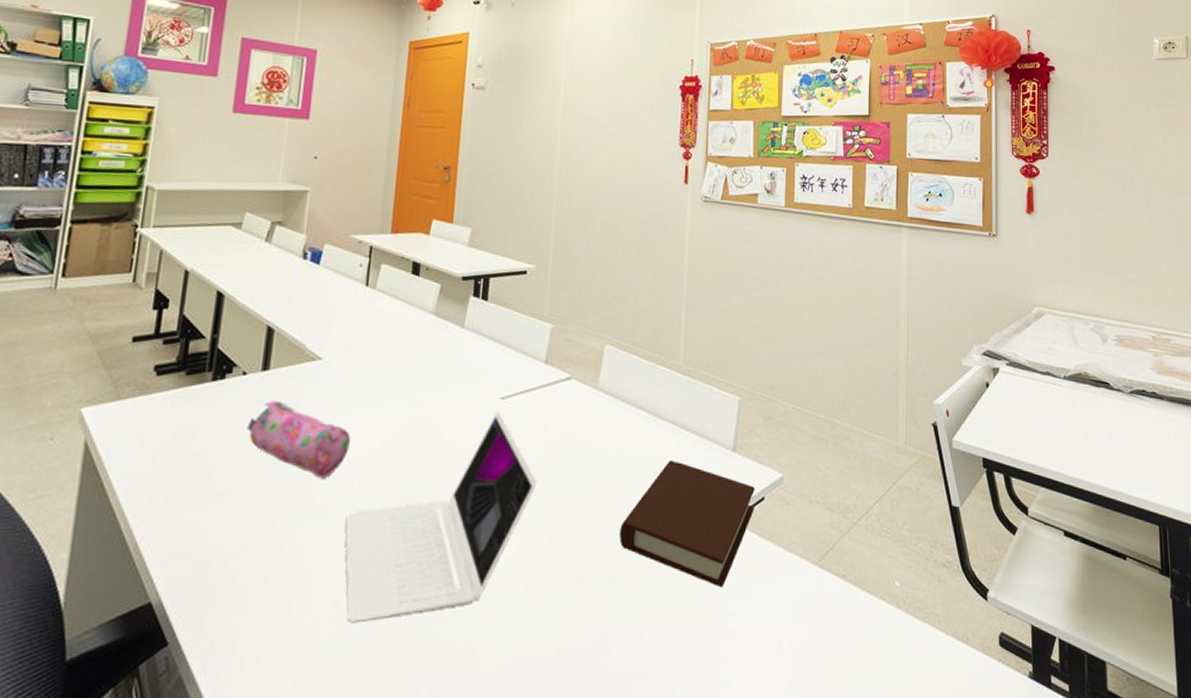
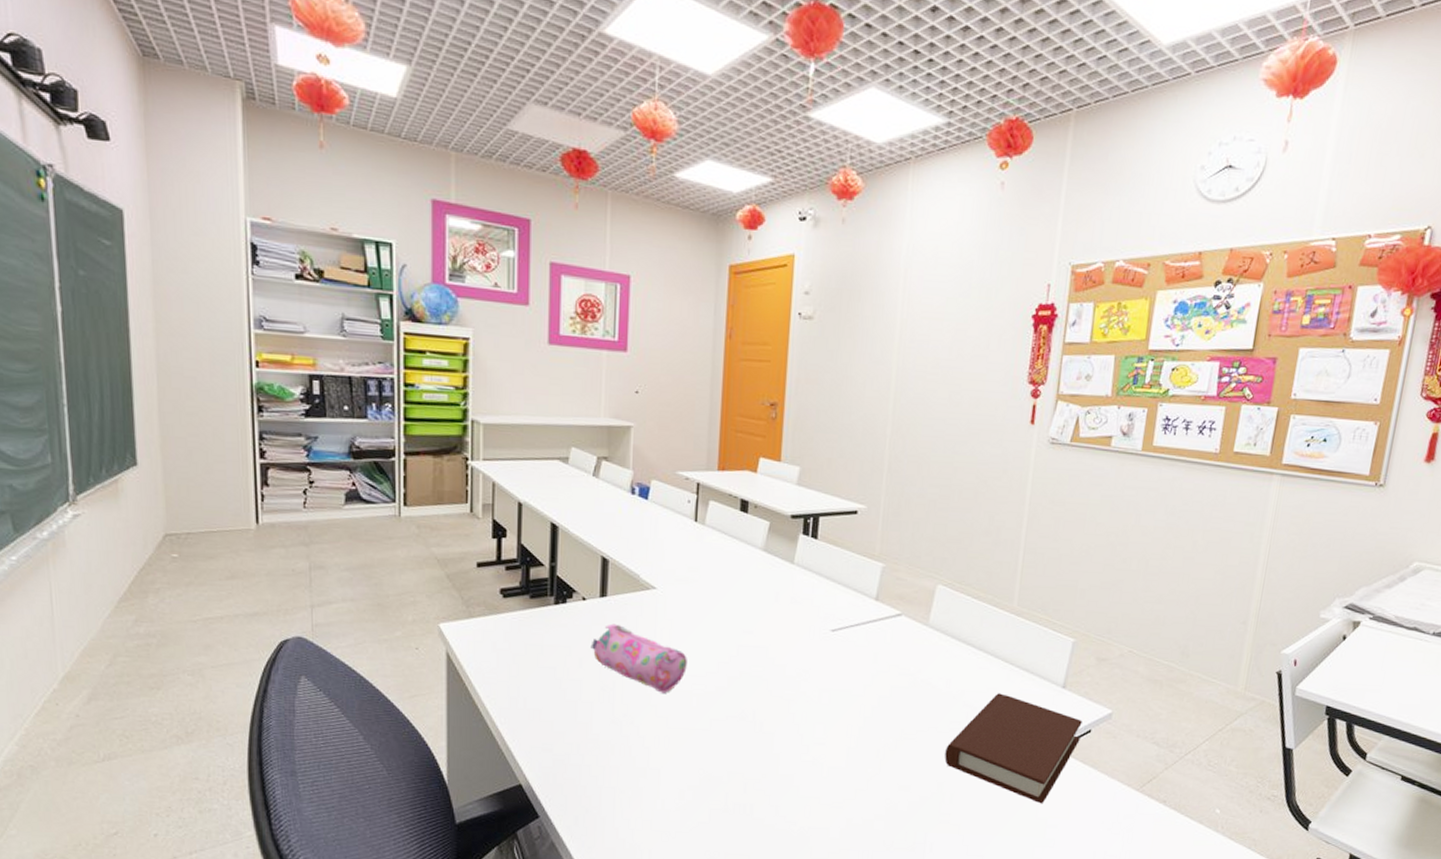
laptop: present [345,411,537,623] -> none [686,642,866,812]

